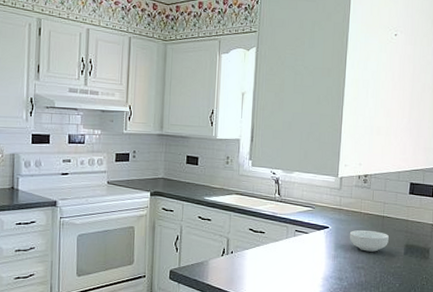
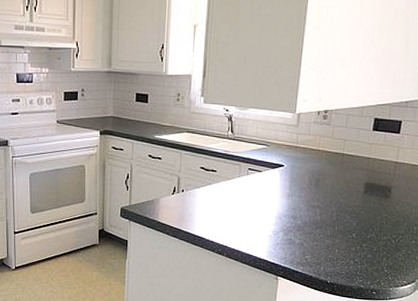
cereal bowl: present [349,230,389,252] -> none [305,168,348,191]

